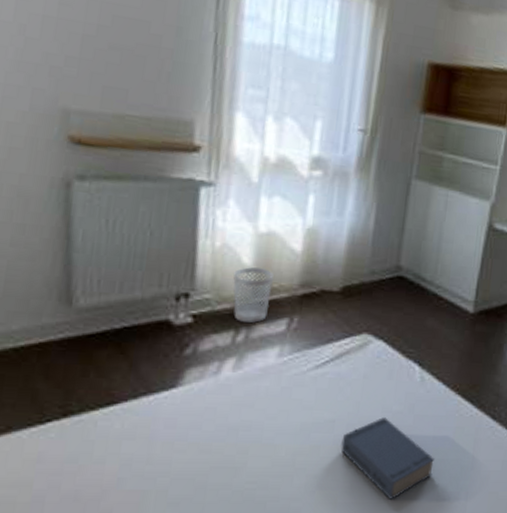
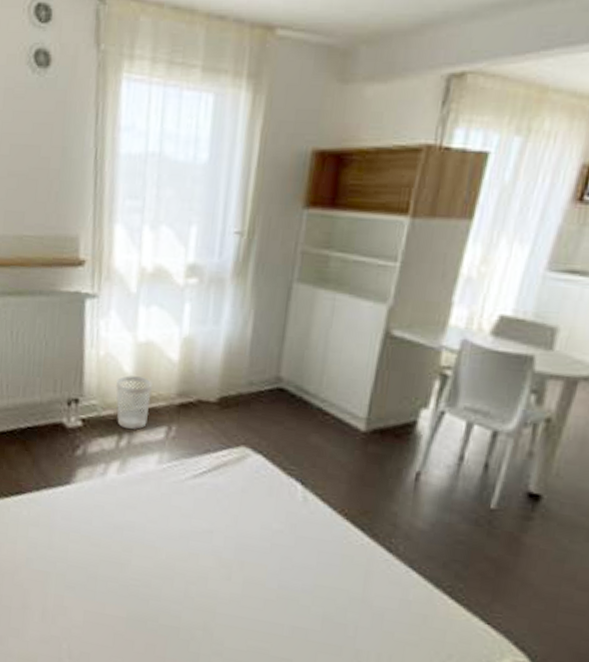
book: present [340,417,434,501] -> none [219,534,319,620]

